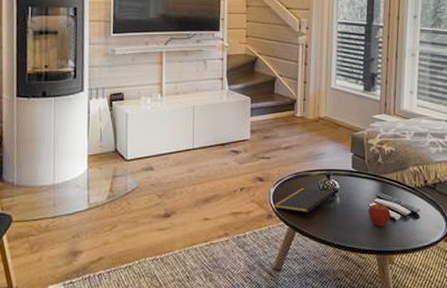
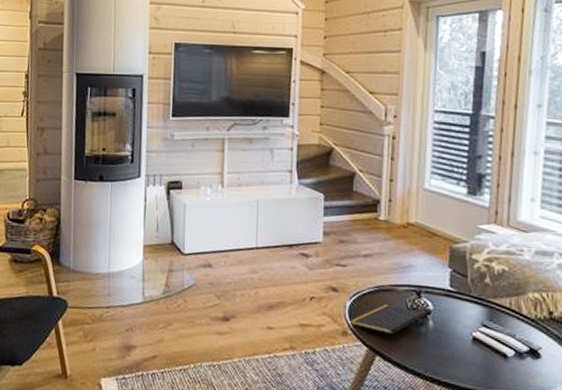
apple: present [369,203,391,227] -> none [471,333,501,363]

